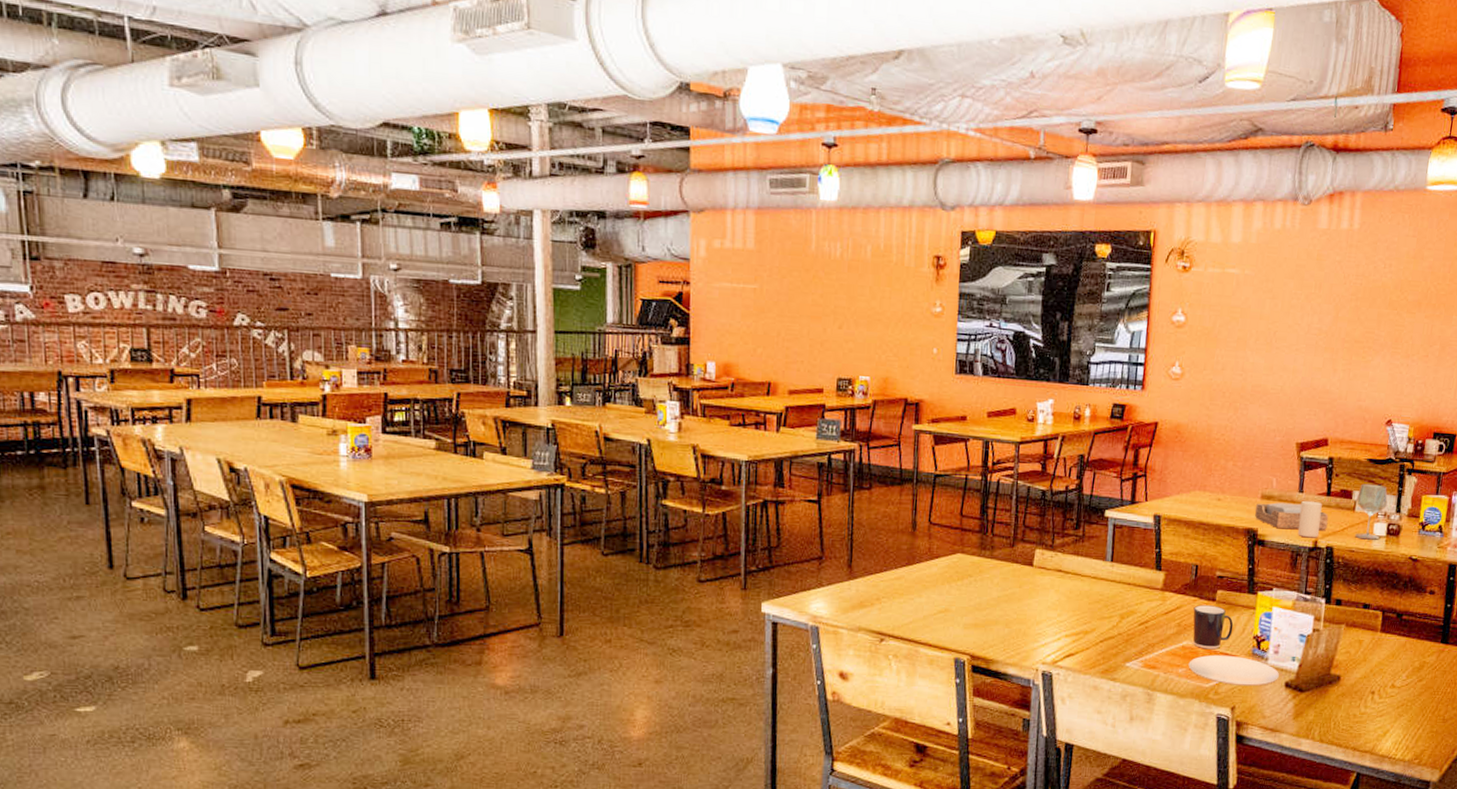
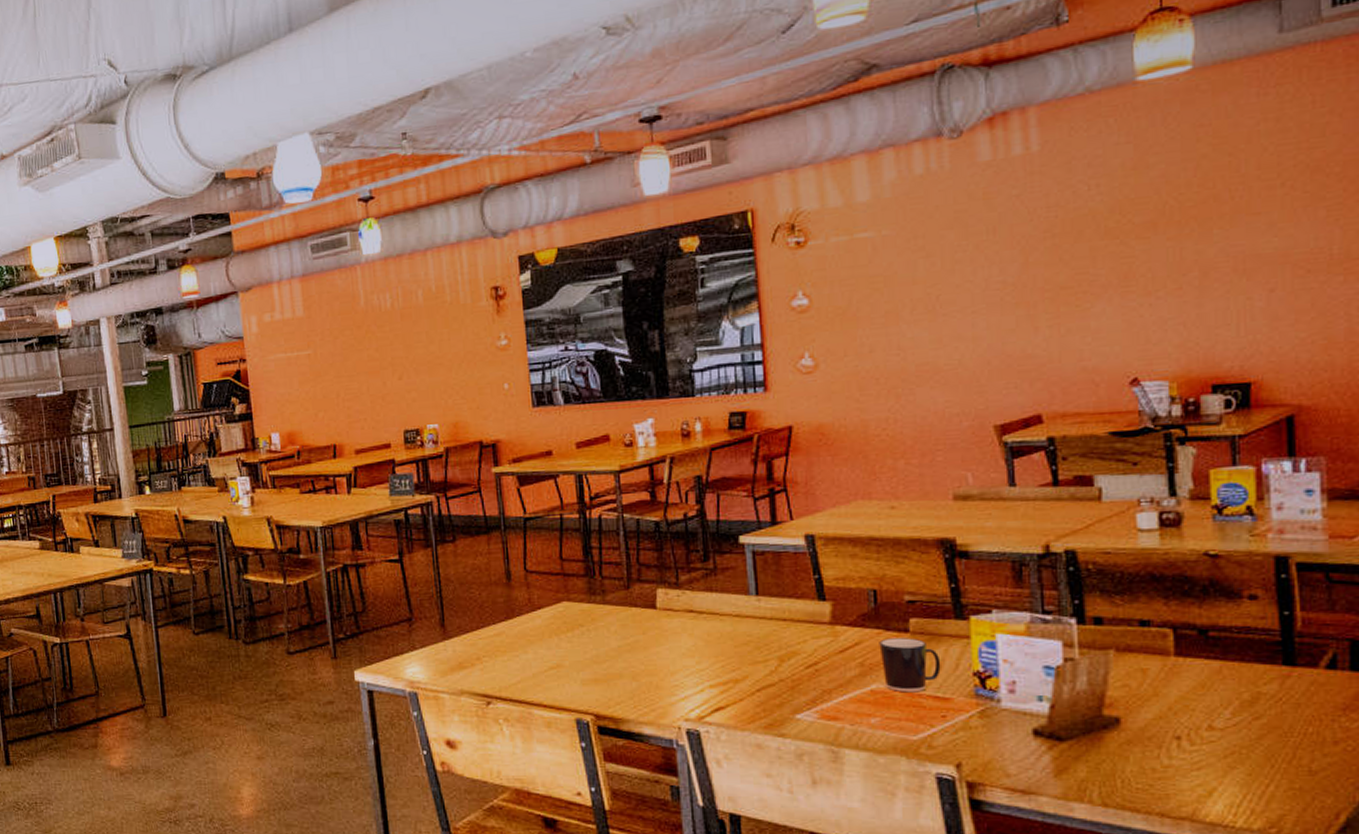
plate: present [1188,654,1279,687] -> none [883,698,1021,737]
napkin holder: present [1255,502,1329,530] -> none [947,500,1062,535]
cup: present [1297,500,1322,538] -> none [1015,494,1051,542]
wine glass: present [1355,483,1388,540] -> none [1100,463,1153,536]

